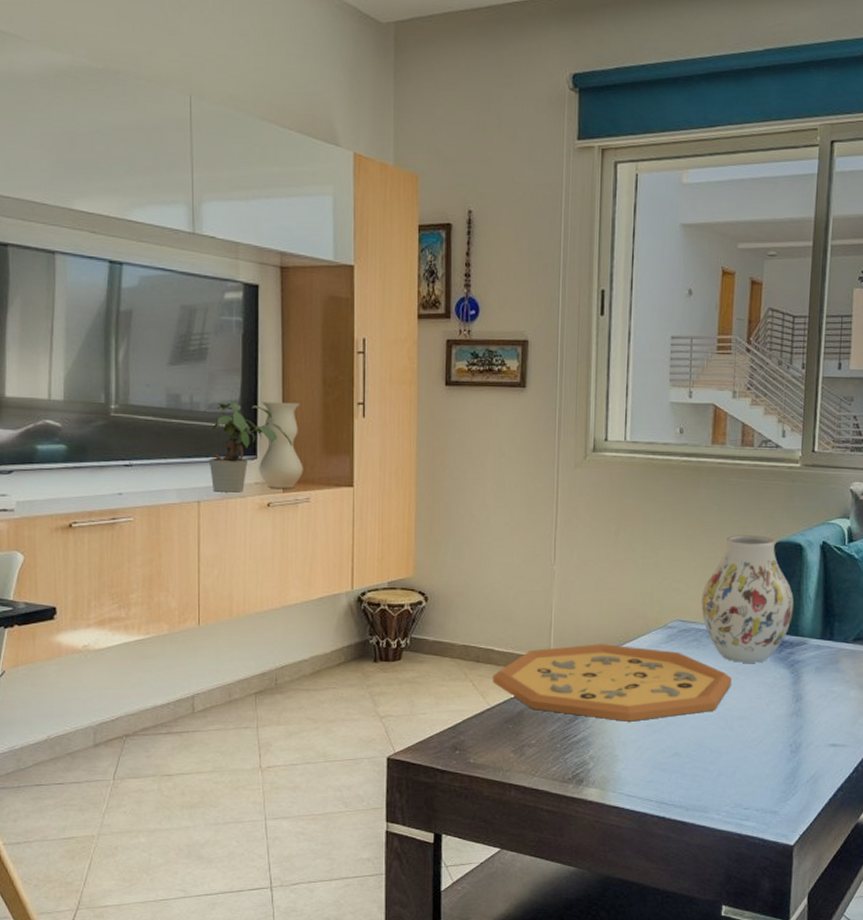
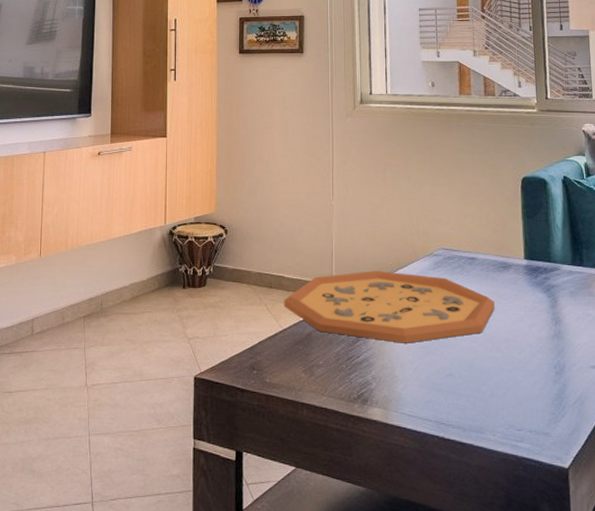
potted plant: present [208,401,292,493] -> none [53,71,119,144]
vase: present [259,402,303,488] -> none [92,71,127,140]
vase: present [701,535,795,663] -> none [461,172,545,288]

